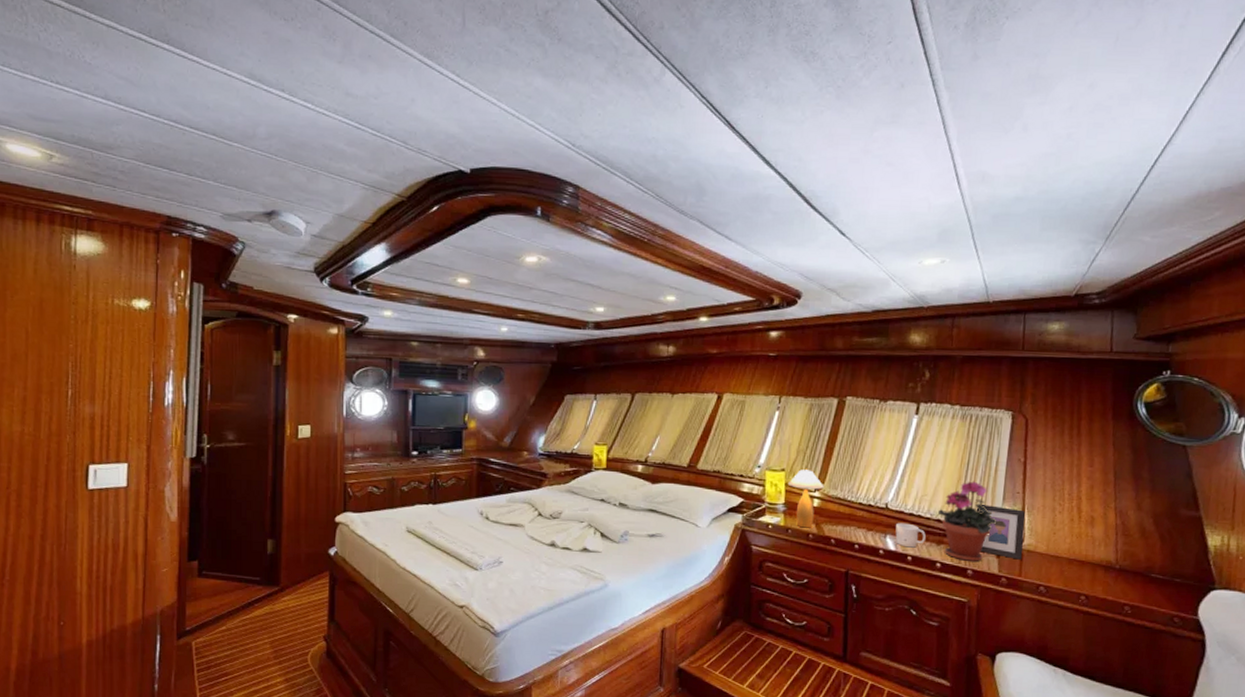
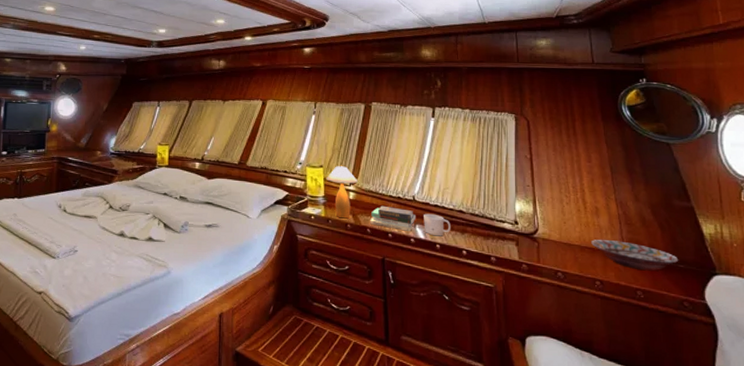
books: none [835,513,888,543] -> present [370,205,417,233]
potted plant: present [937,481,997,563] -> none [459,175,513,250]
picture frame: present [977,503,1026,560] -> none [494,196,539,247]
decorative bowl: none [1081,552,1176,586] -> present [591,239,679,271]

